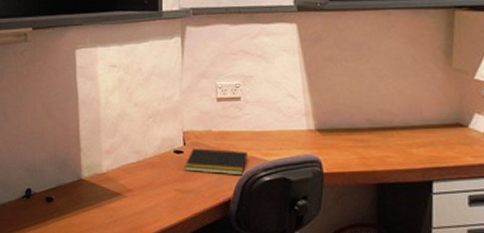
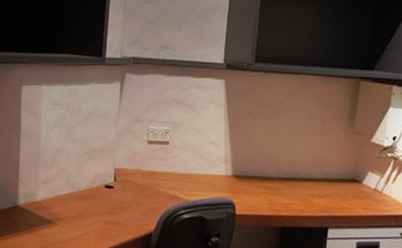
notepad: present [183,148,247,174] -> none [112,184,171,211]

